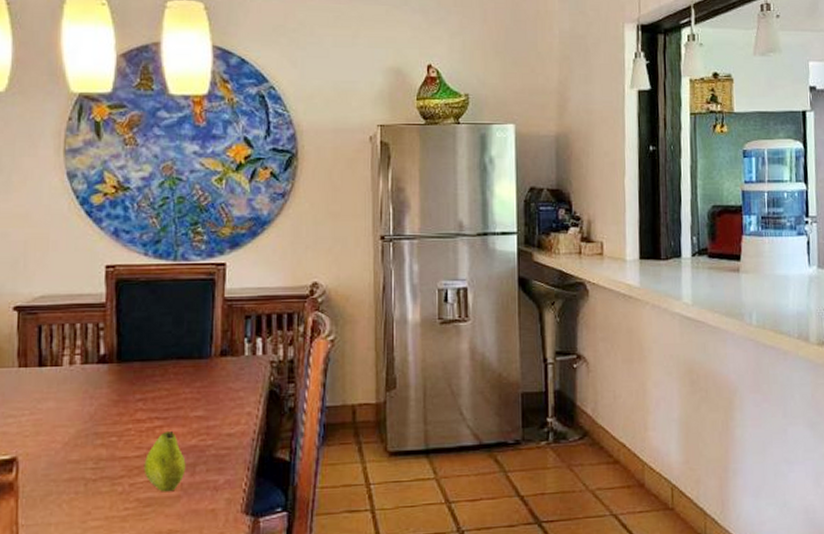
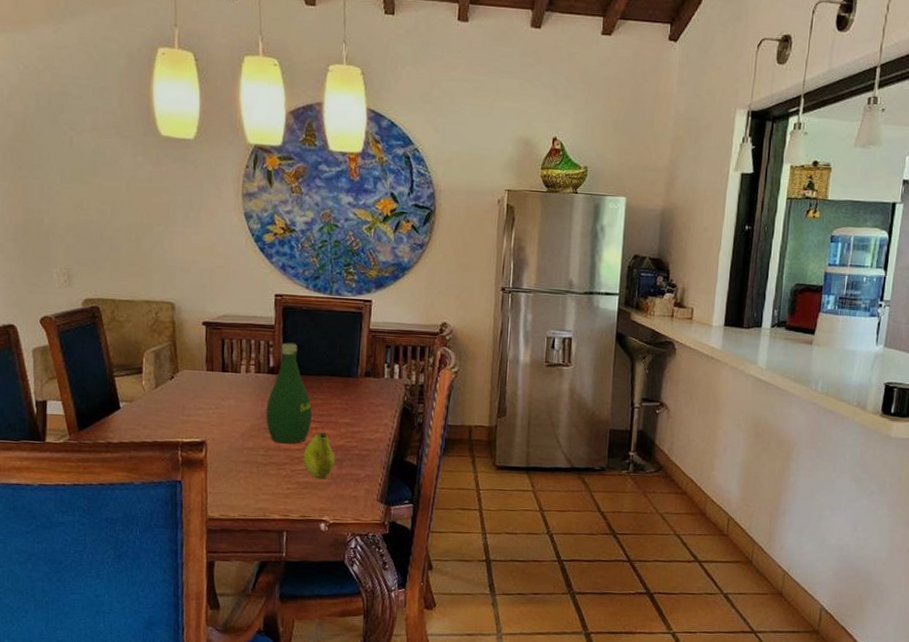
bottle: none [95,322,155,451] -> present [266,342,312,444]

